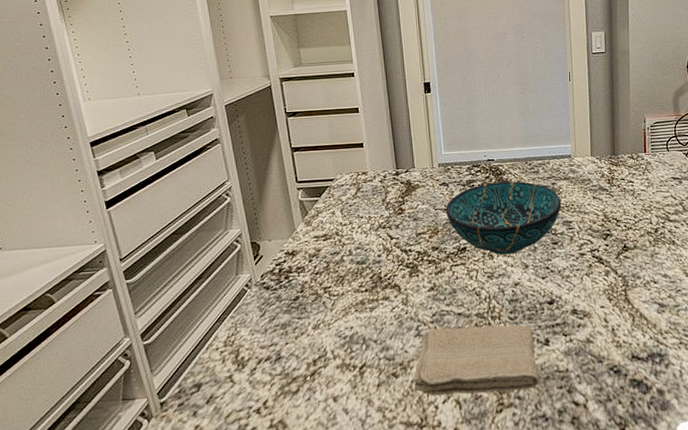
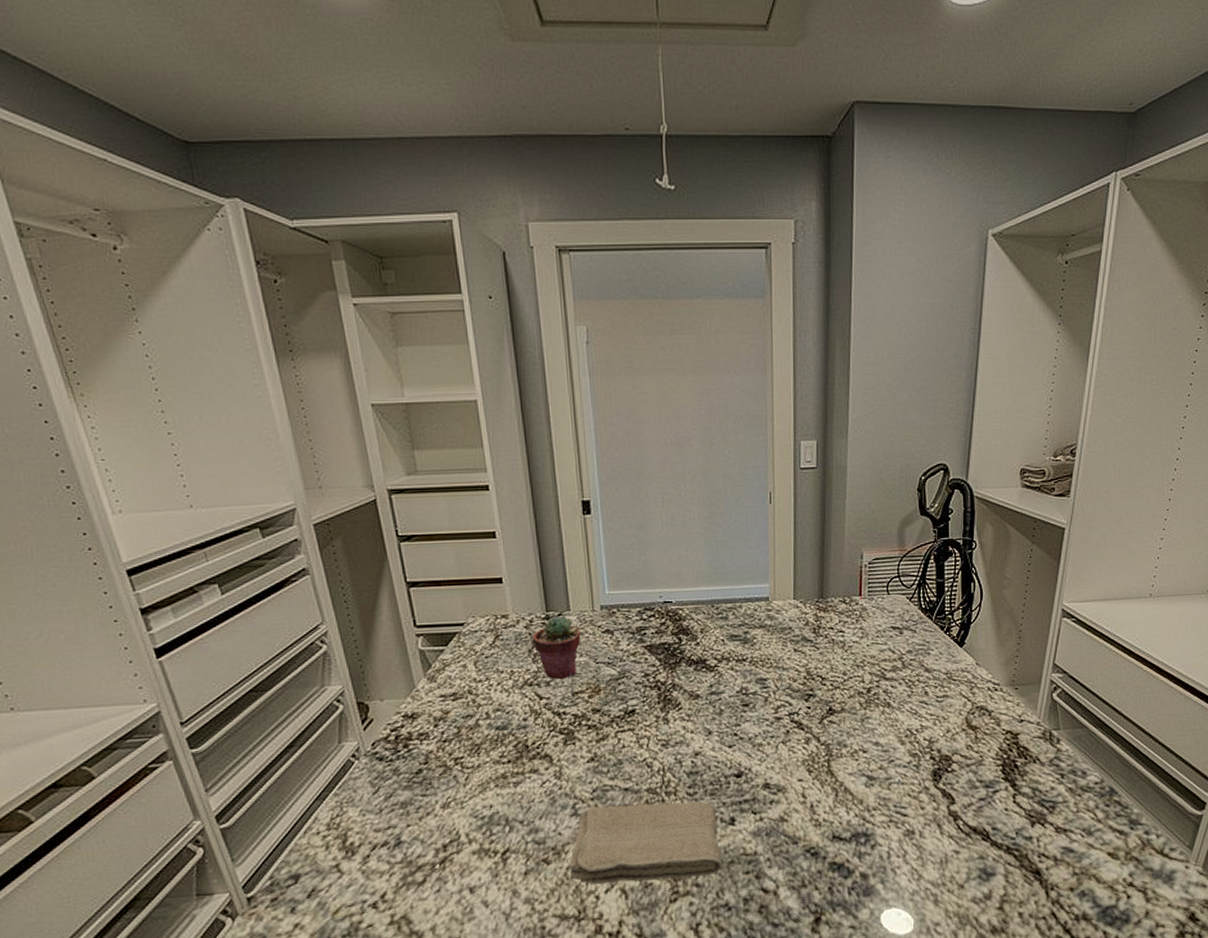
potted succulent: none [385,172,423,223] -> present [532,616,581,680]
decorative bowl: present [445,181,562,256] -> none [610,629,755,720]

